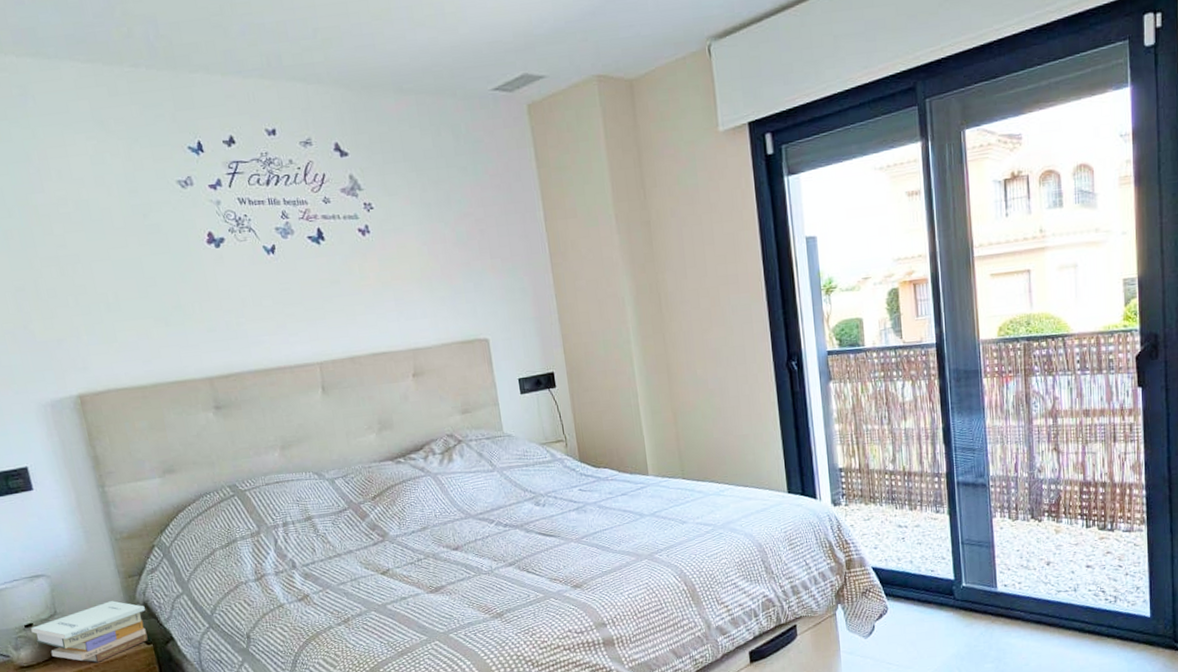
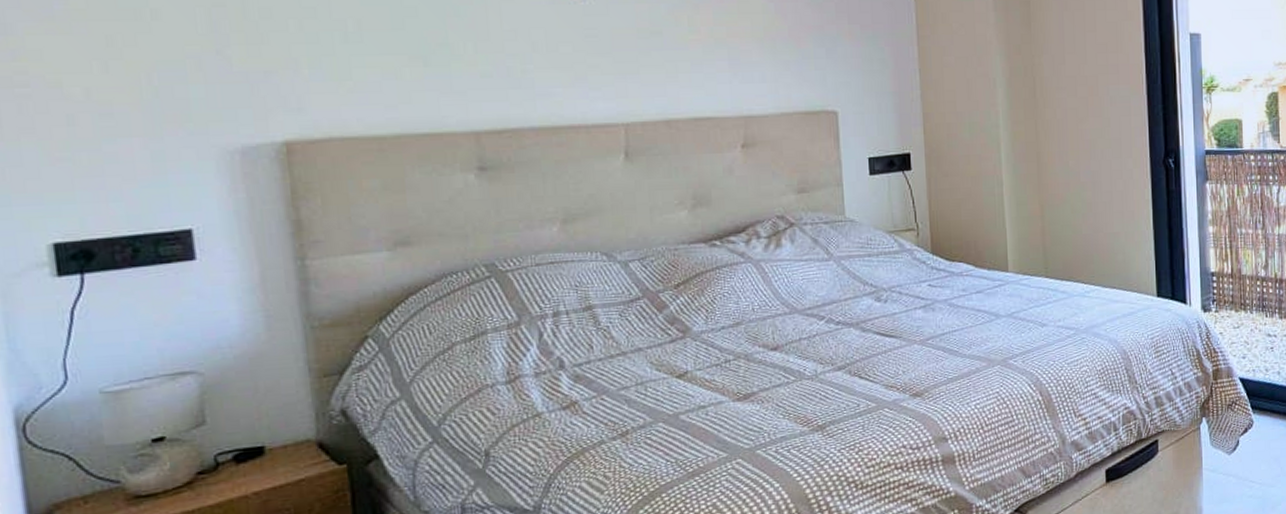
books: present [31,601,148,663] -> none [161,407,342,490]

